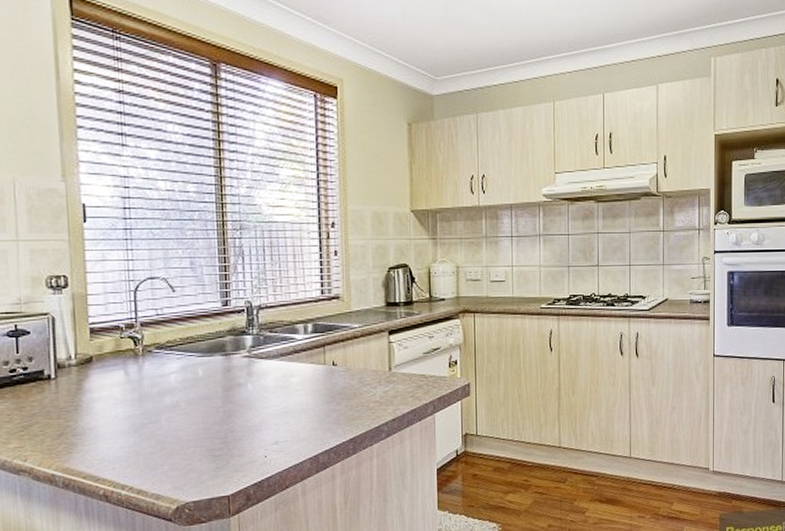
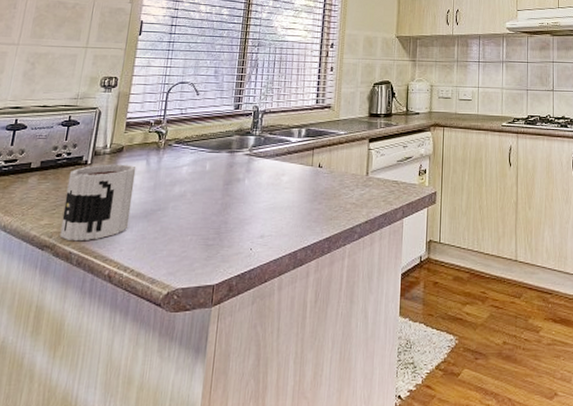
mug: none [31,376,117,464] -> present [59,164,137,242]

